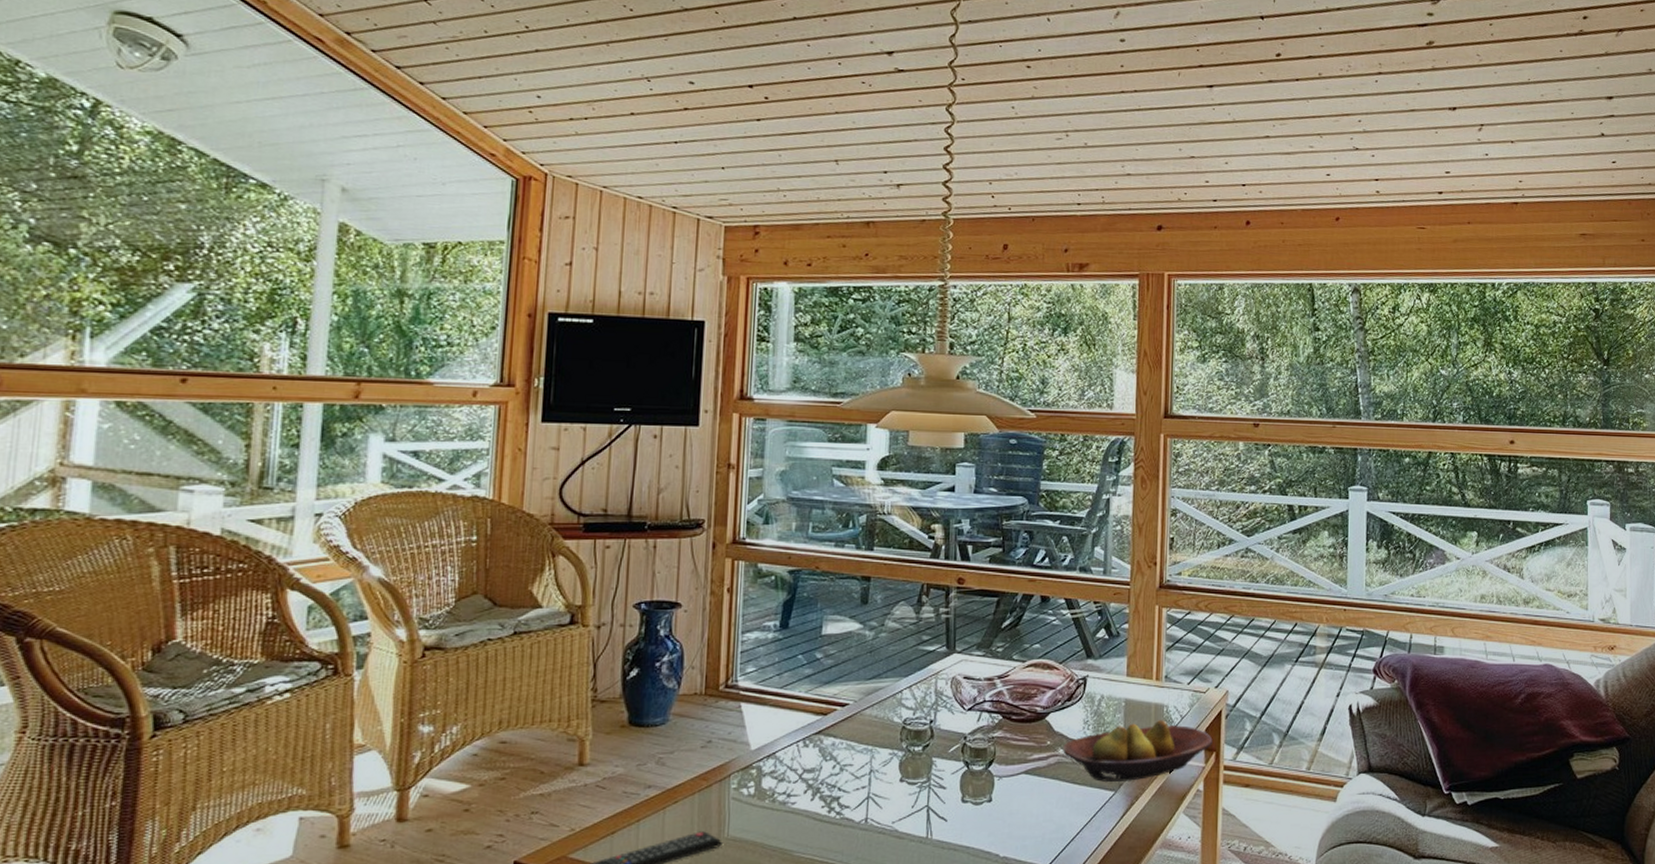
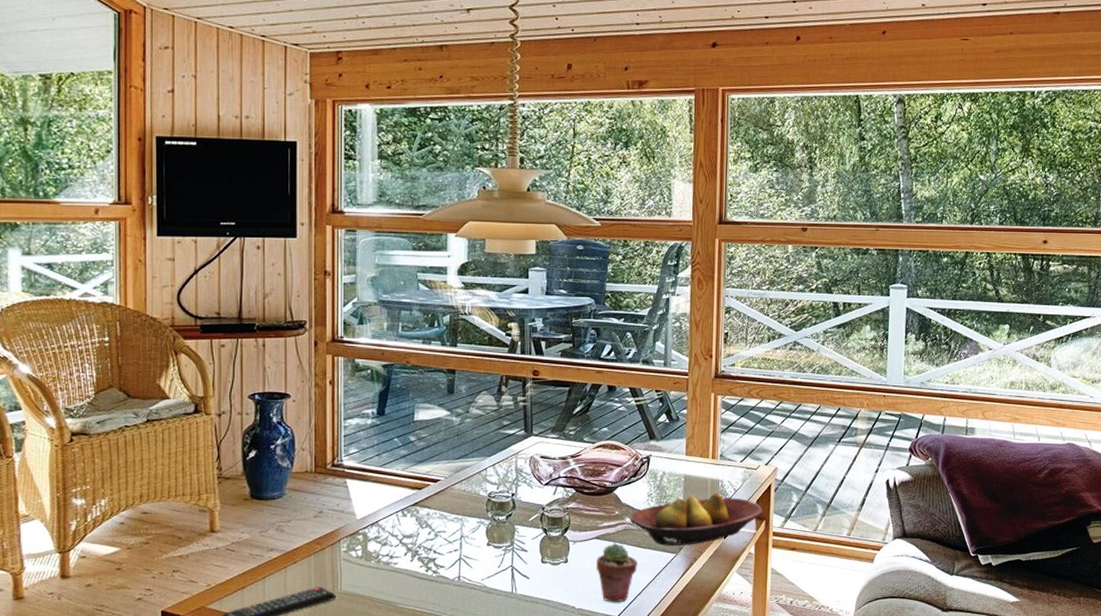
potted succulent: none [1023,778,1071,849] -> present [595,543,638,602]

